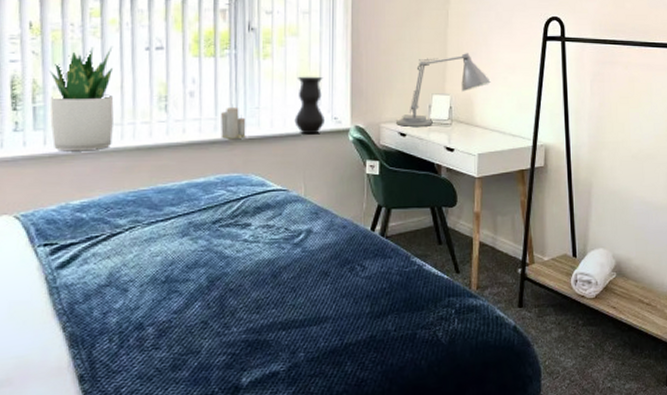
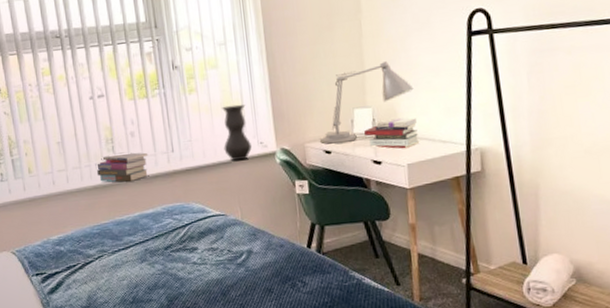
planter: present [50,46,114,152] -> none [19,99,75,196]
books: none [141,112,208,145] -> present [95,152,148,183]
candle: present [221,105,246,139] -> none [159,140,183,172]
books: none [439,107,491,138] -> present [363,117,419,148]

